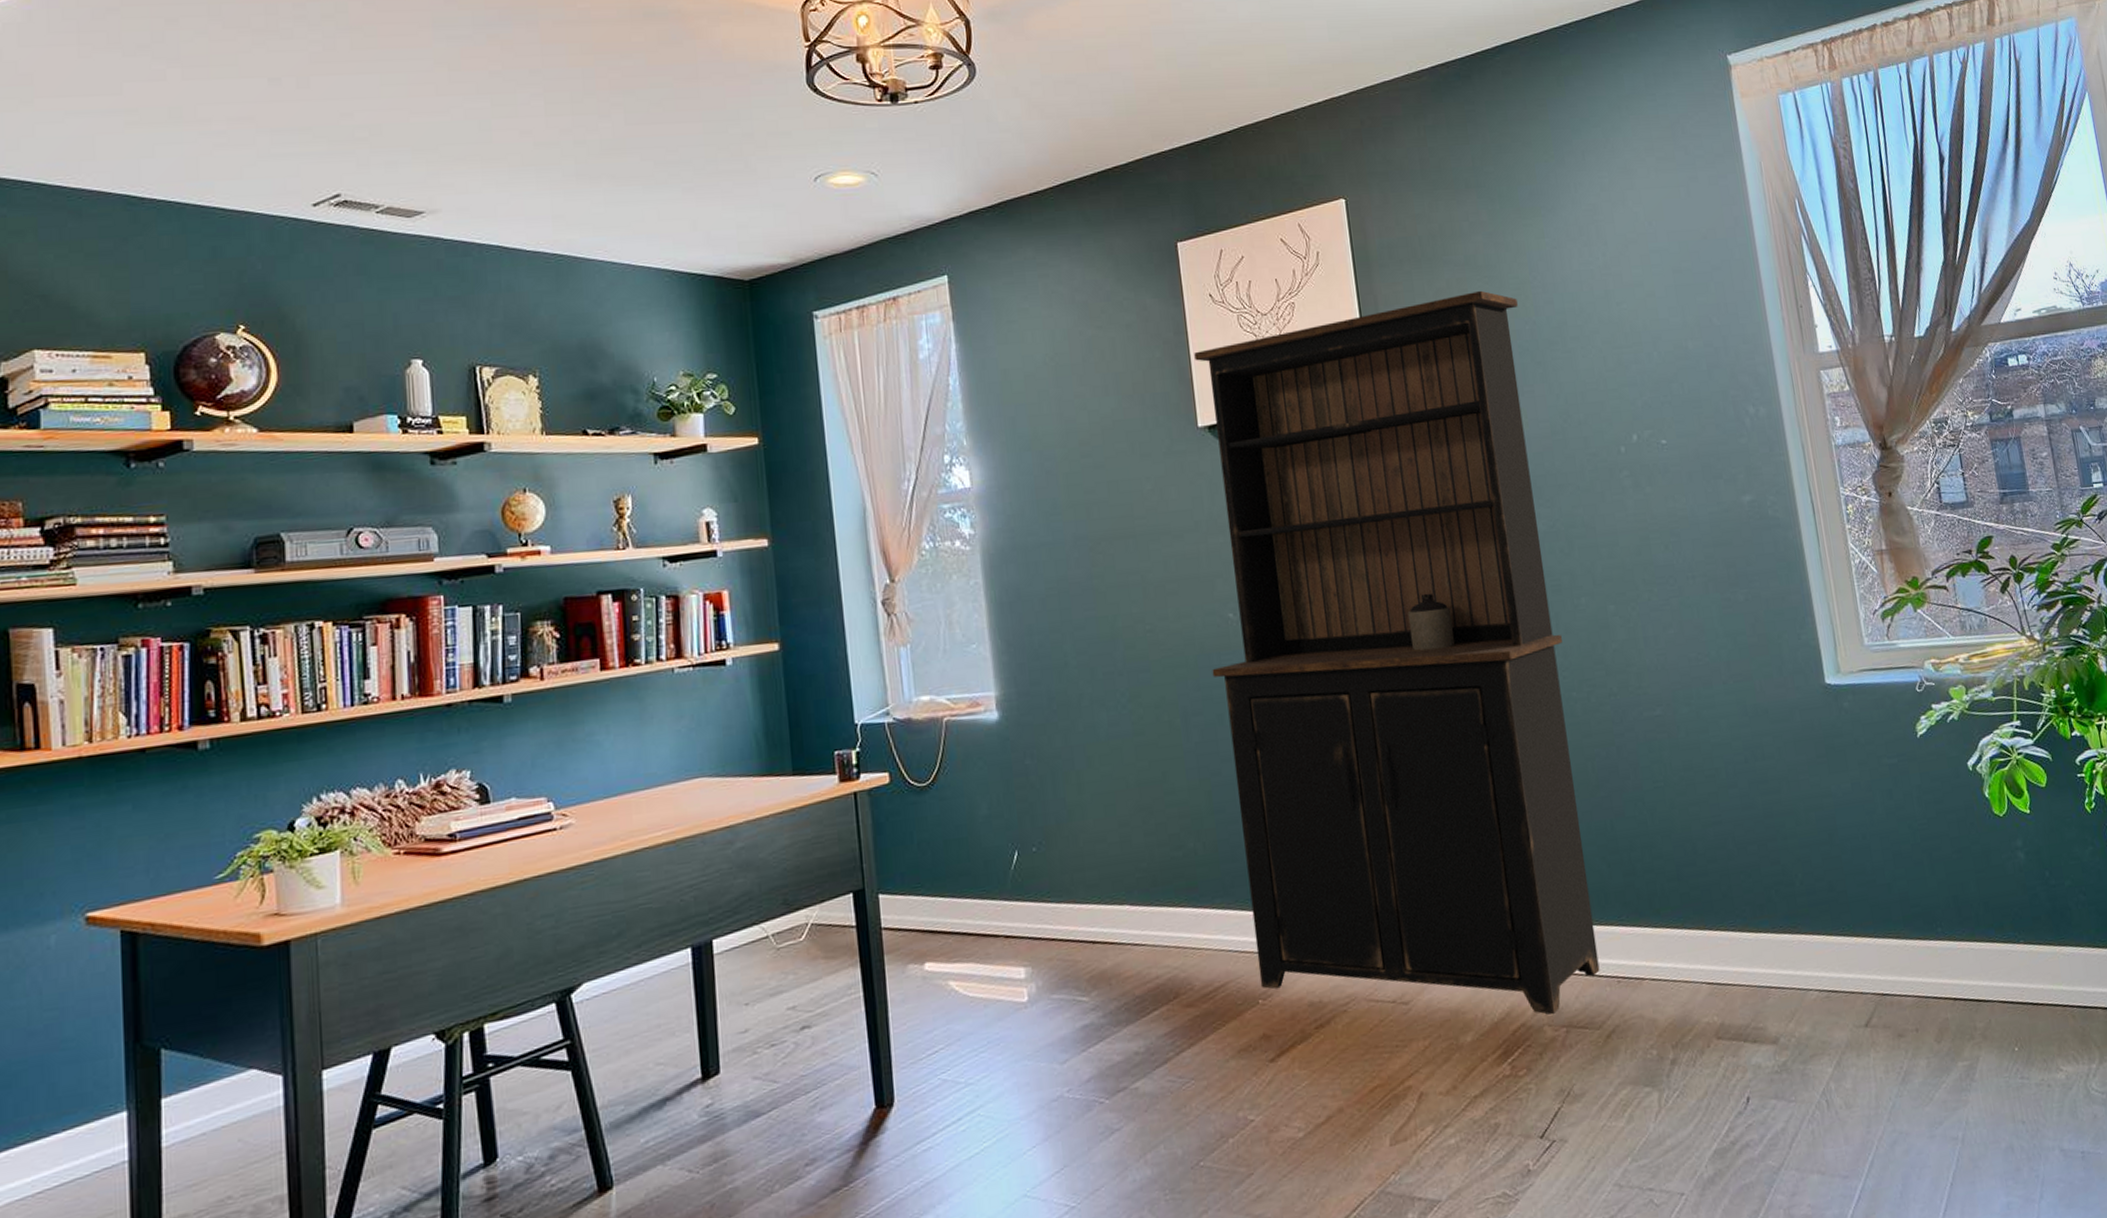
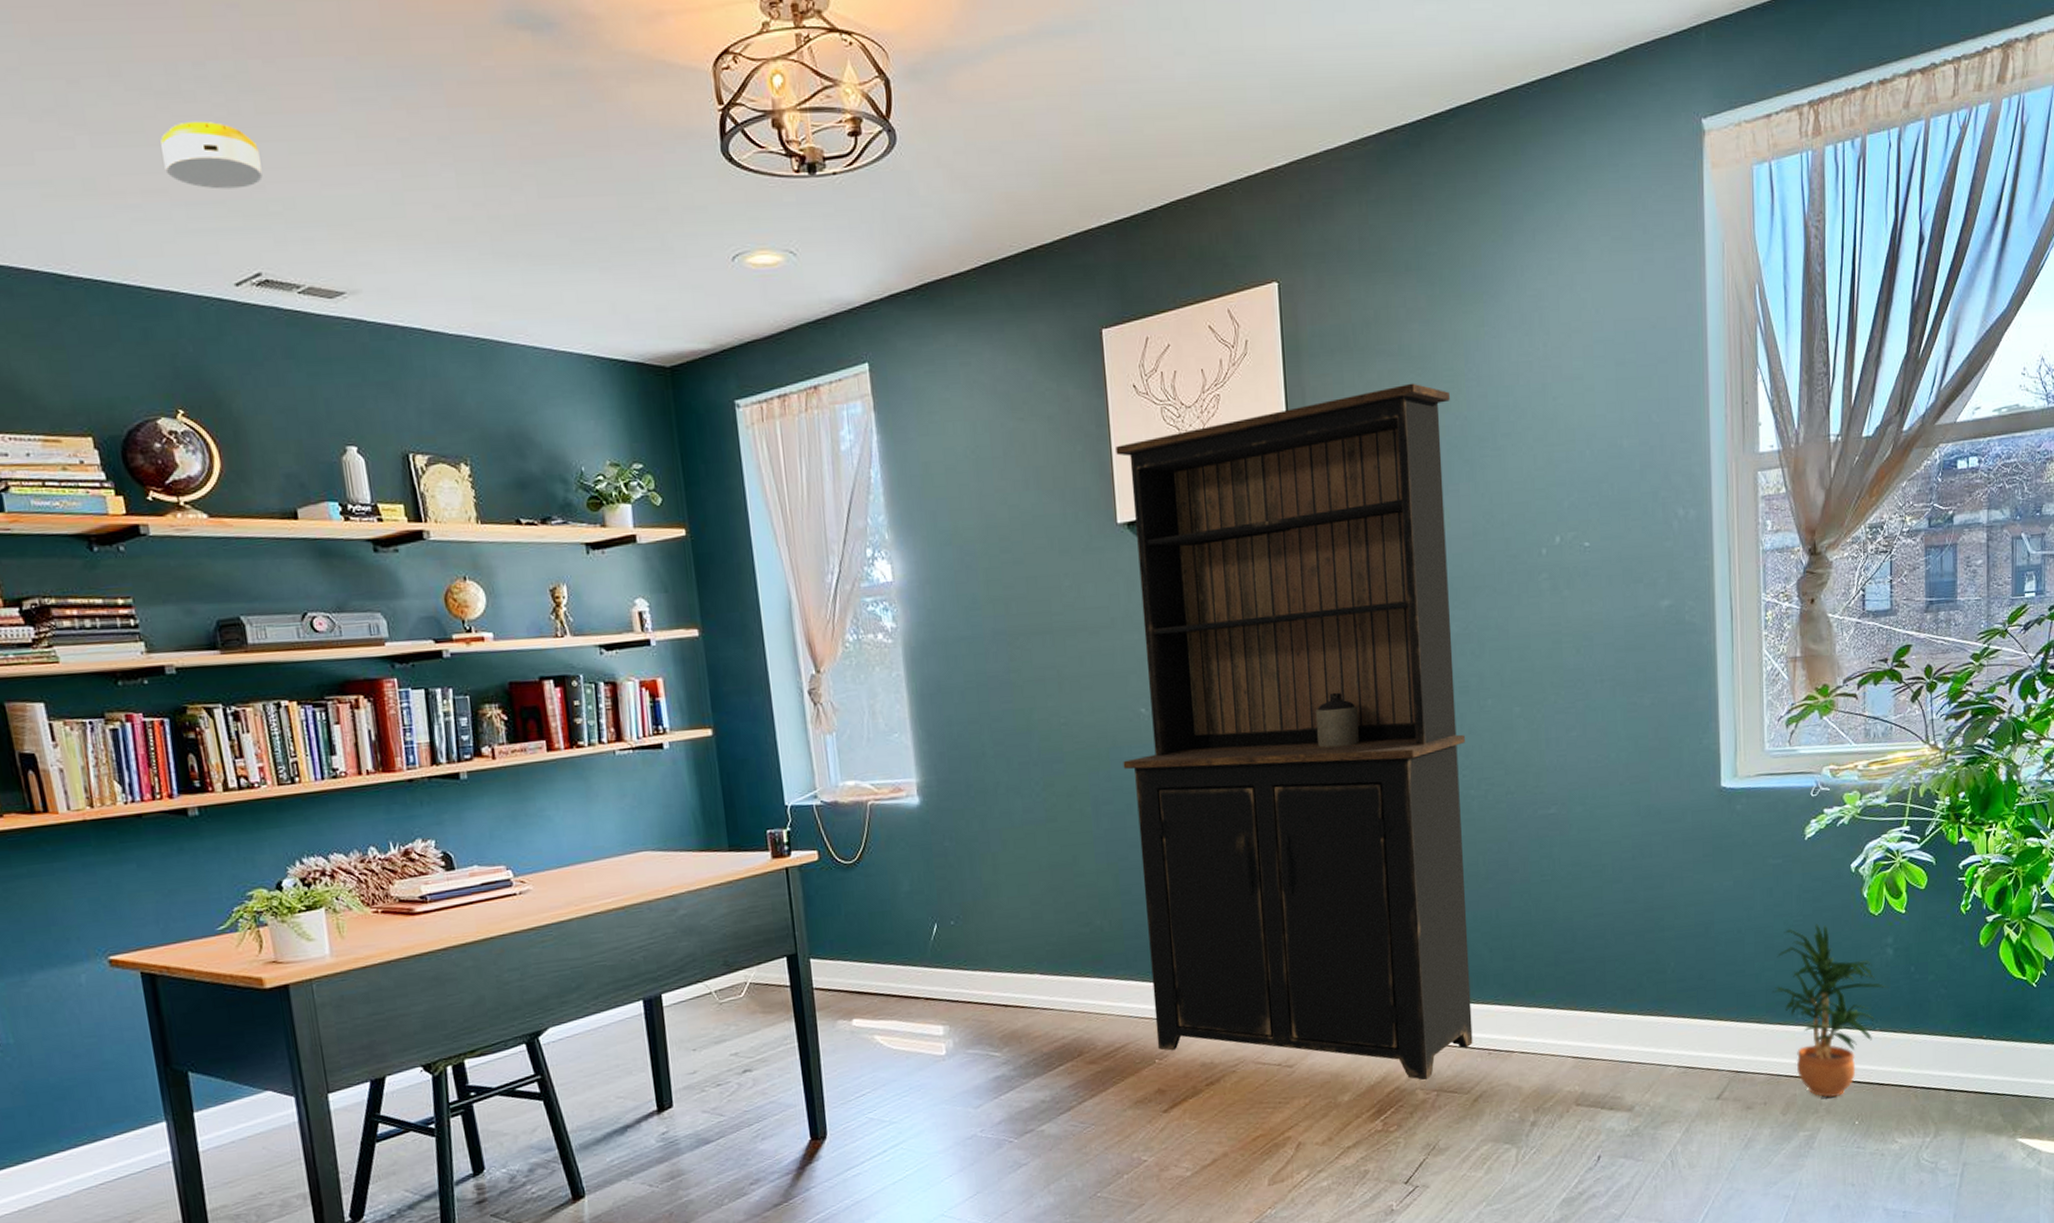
smoke detector: none [253,55,352,117] -> present [160,121,263,189]
potted plant: none [1906,827,2027,1021] -> present [1773,924,1889,1098]

